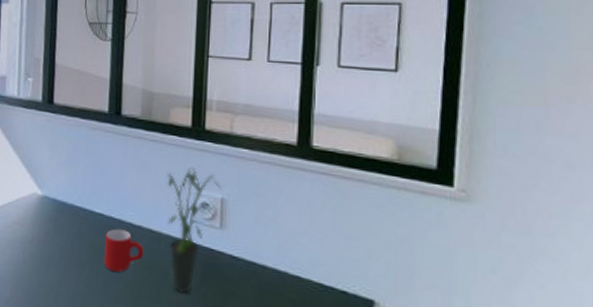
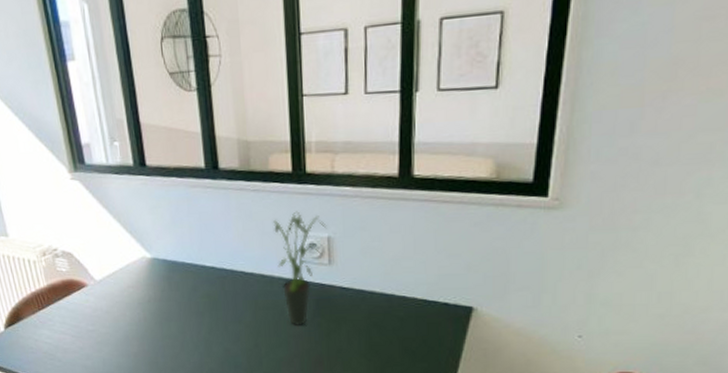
mug: present [104,228,145,272] -> none [220,278,259,316]

